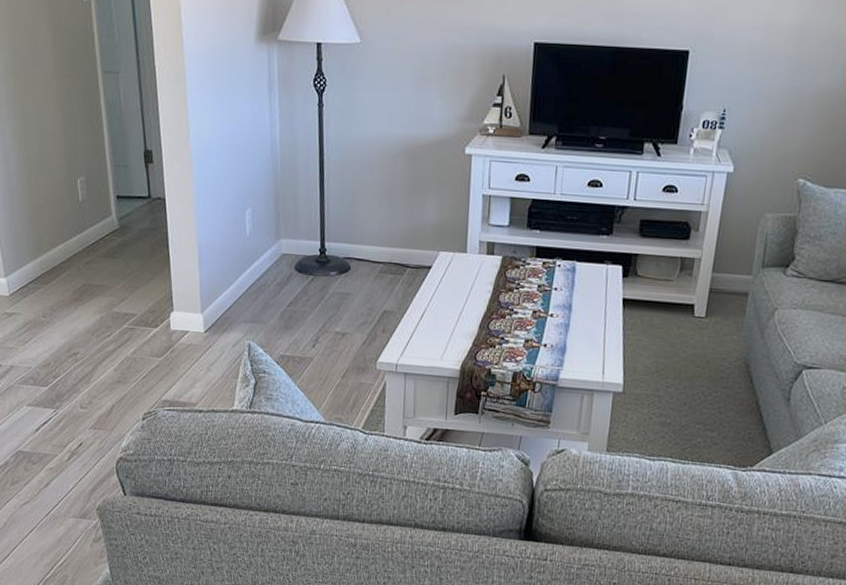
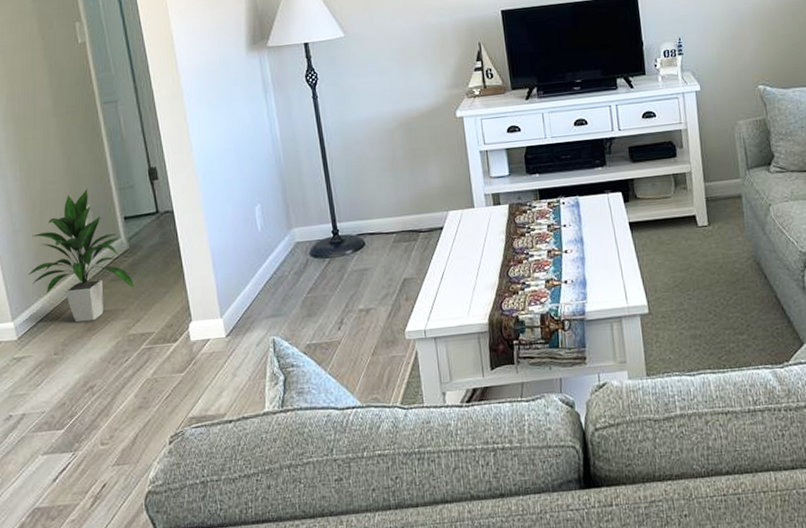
indoor plant: none [22,159,122,292] -> present [28,188,135,323]

